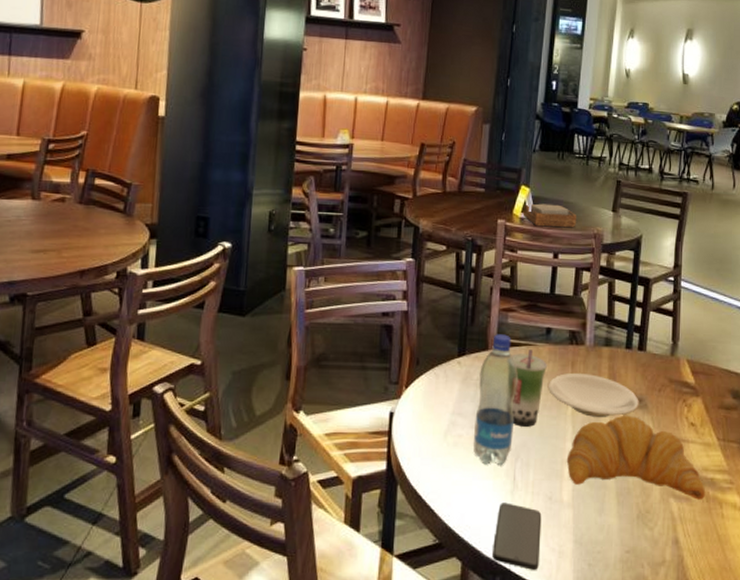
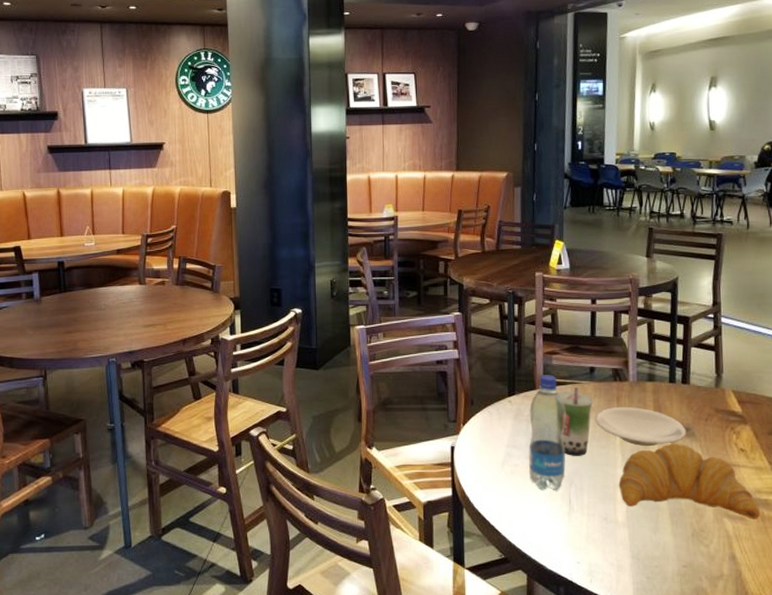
smartphone: present [492,503,542,570] -> none [554,523,599,582]
napkin holder: present [522,203,576,228] -> none [558,255,611,276]

